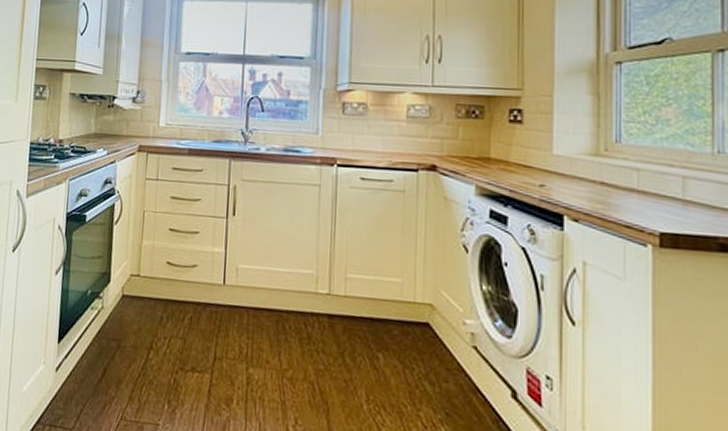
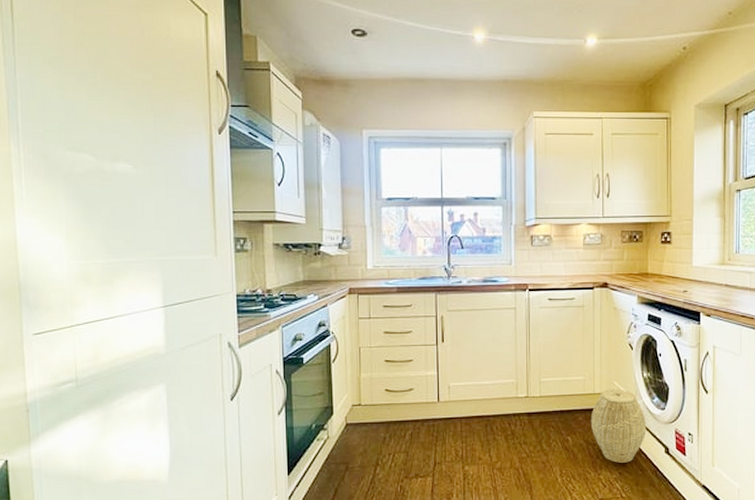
woven basket: none [408,299,486,402] -> present [590,389,647,463]

